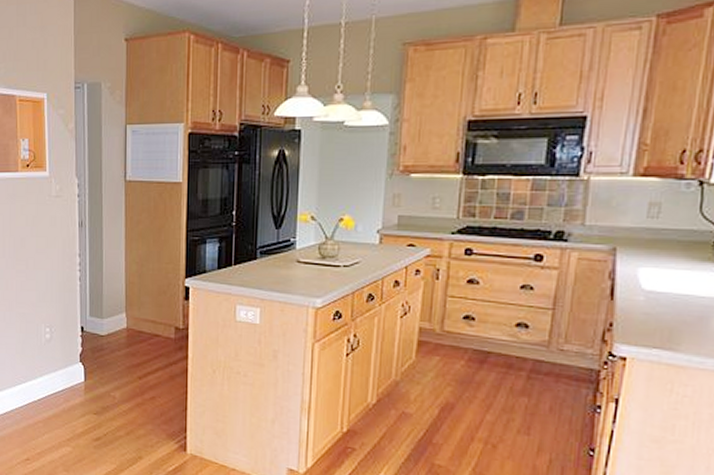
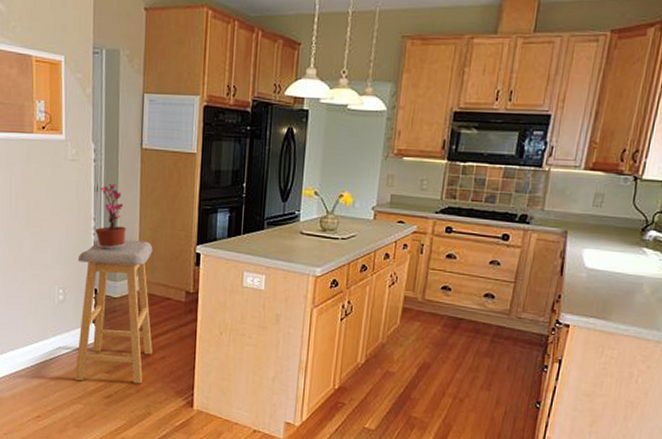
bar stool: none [63,275,142,426] -> present [74,239,153,384]
potted plant: none [81,218,111,284] -> present [95,183,126,248]

